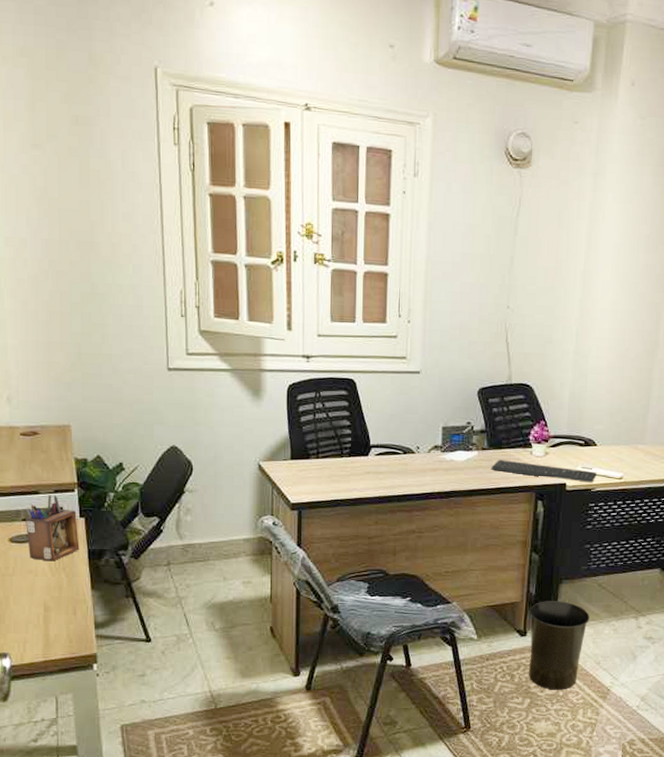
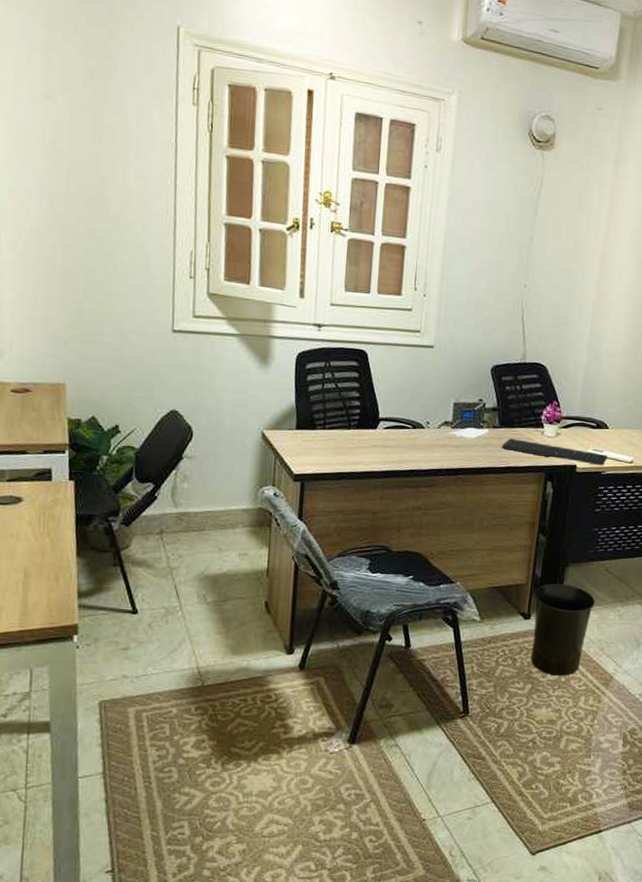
desk organizer: present [25,495,80,561] -> none [10,455,67,525]

